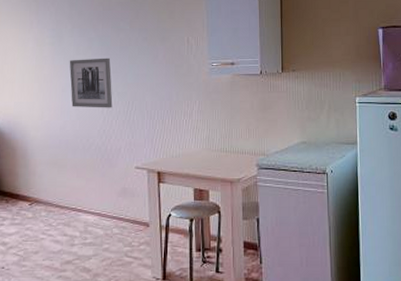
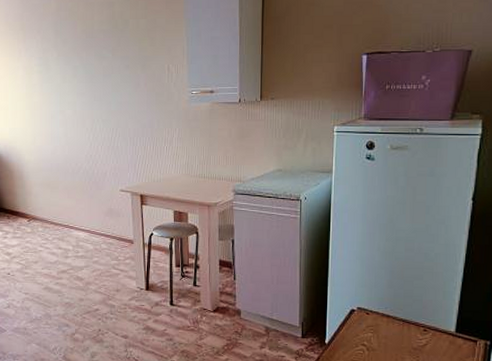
wall art: present [69,58,113,108] -> none [56,86,98,135]

